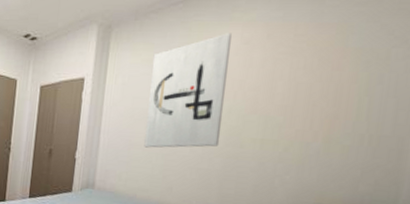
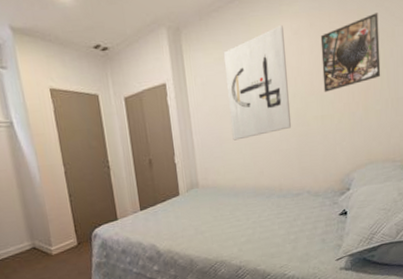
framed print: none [270,29,369,113] -> present [320,12,381,92]

